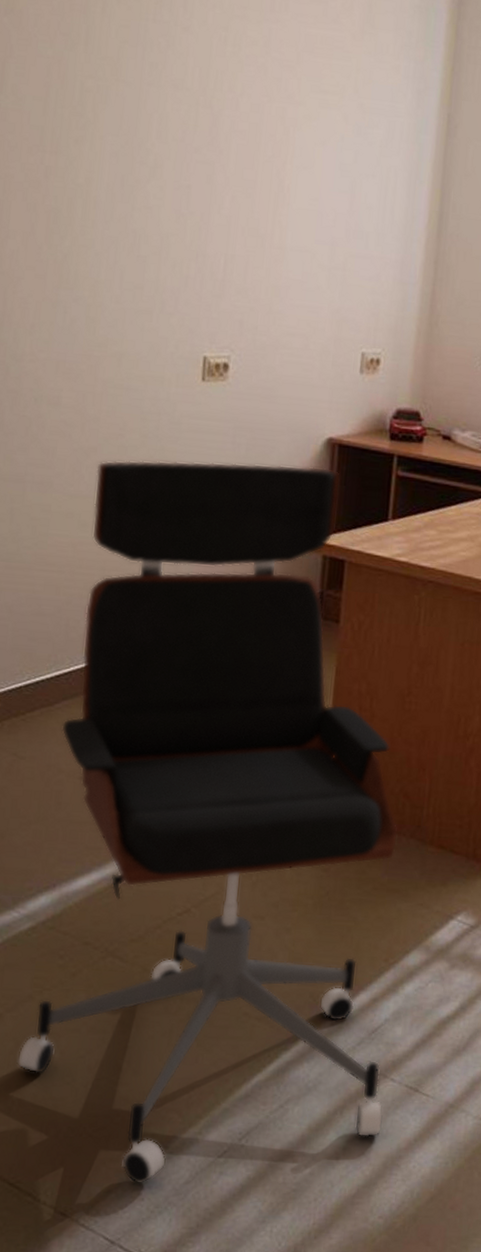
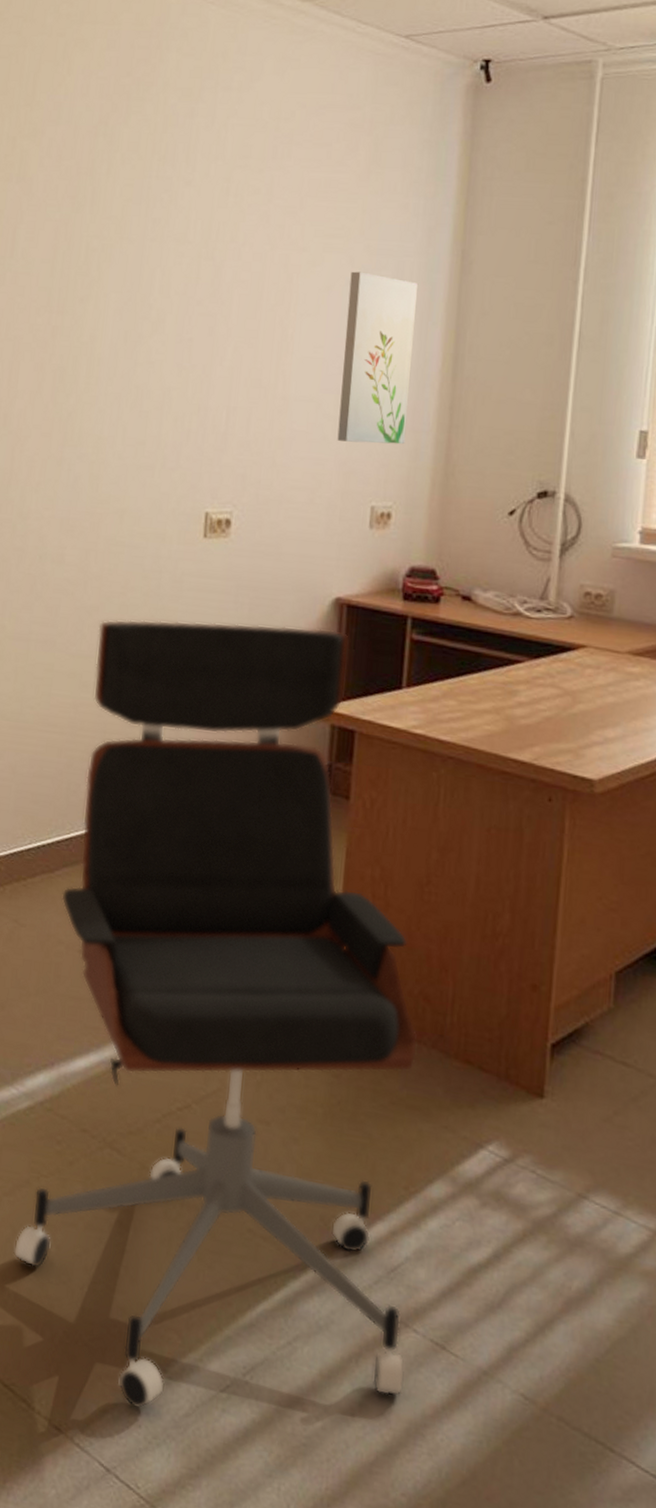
wall art: none [330,128,408,295] -> present [337,271,418,445]

